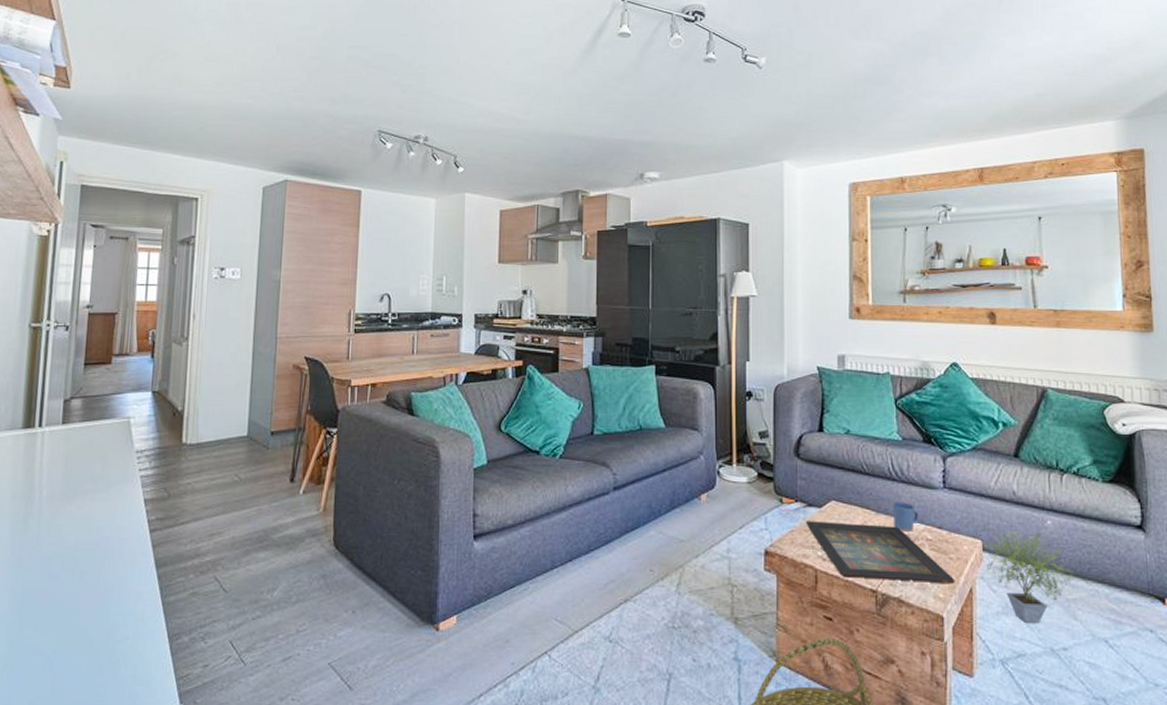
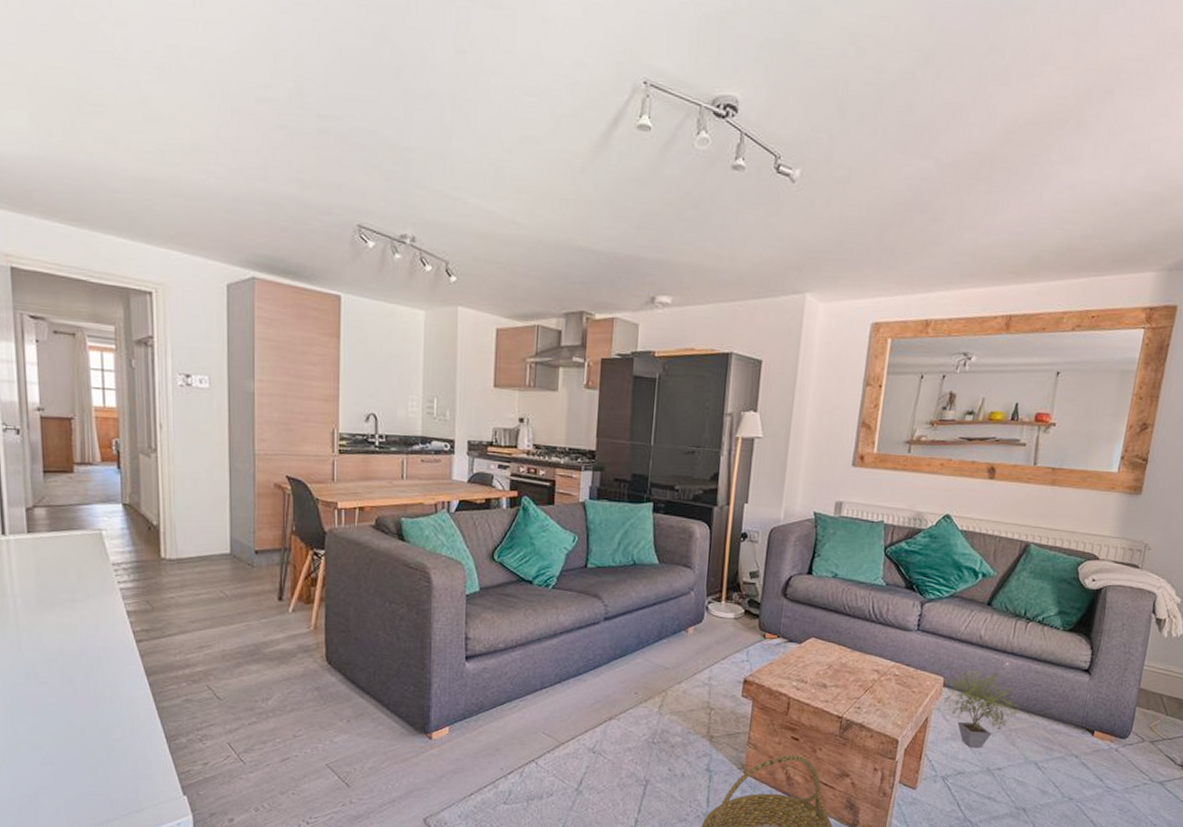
icon panel: present [806,521,955,585] -> none [785,655,914,714]
mug: present [892,502,920,532] -> none [866,641,892,668]

